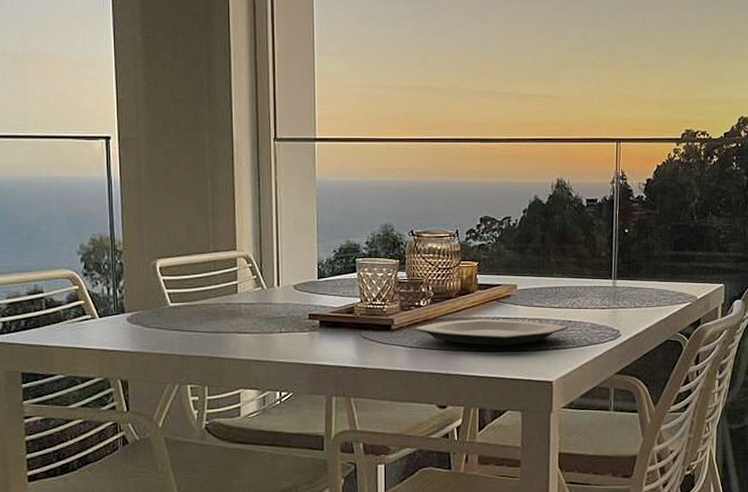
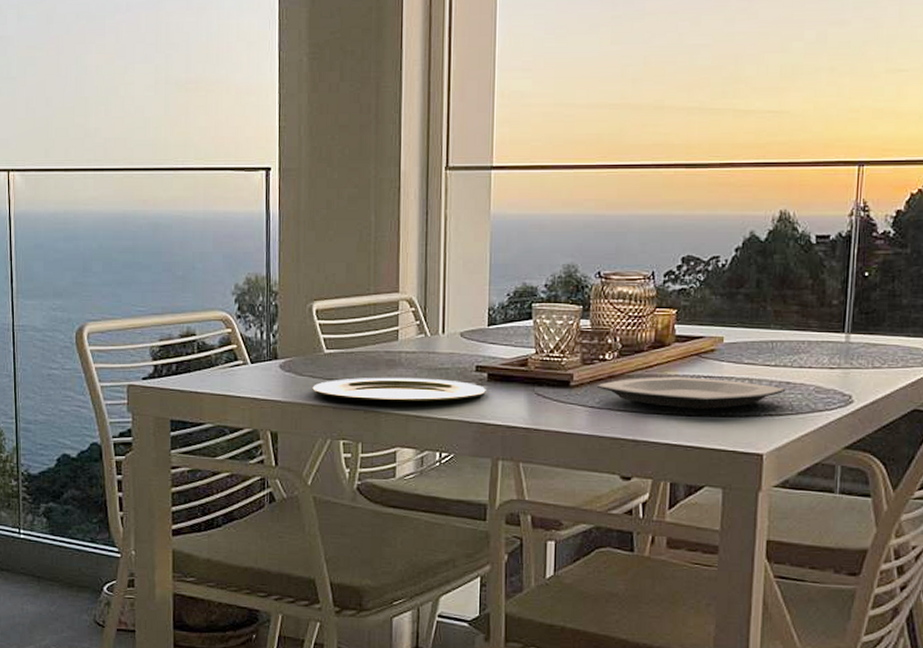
plate: none [159,326,319,349] -> present [312,377,486,402]

